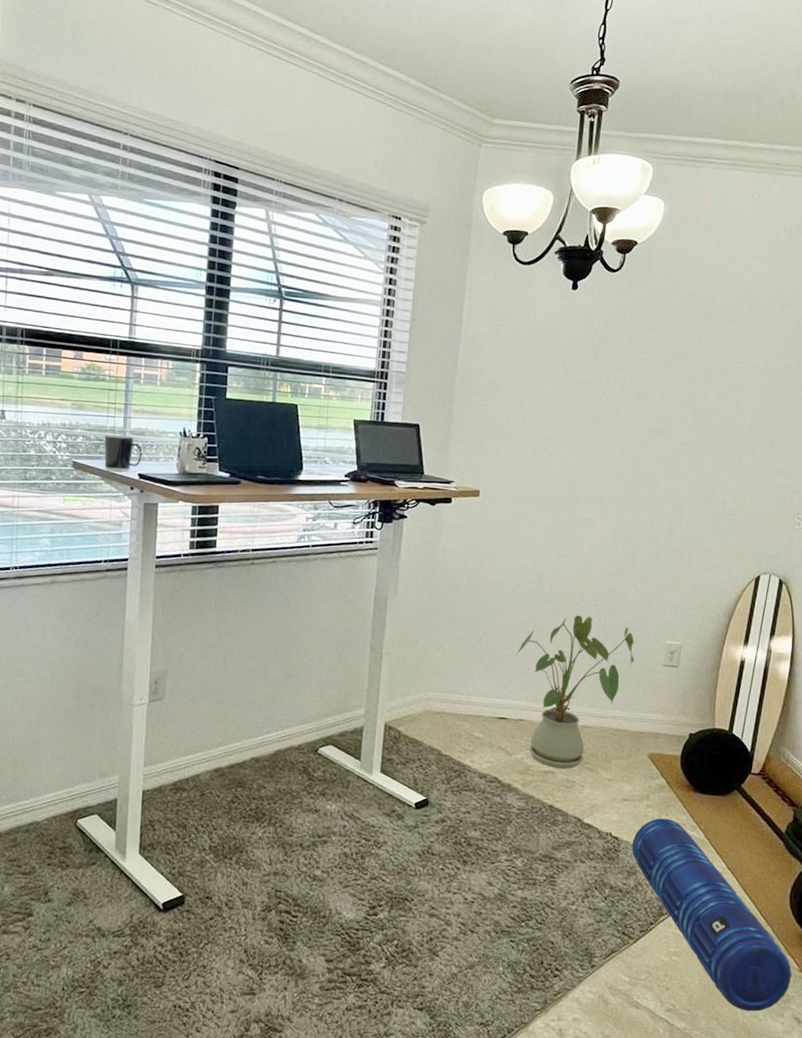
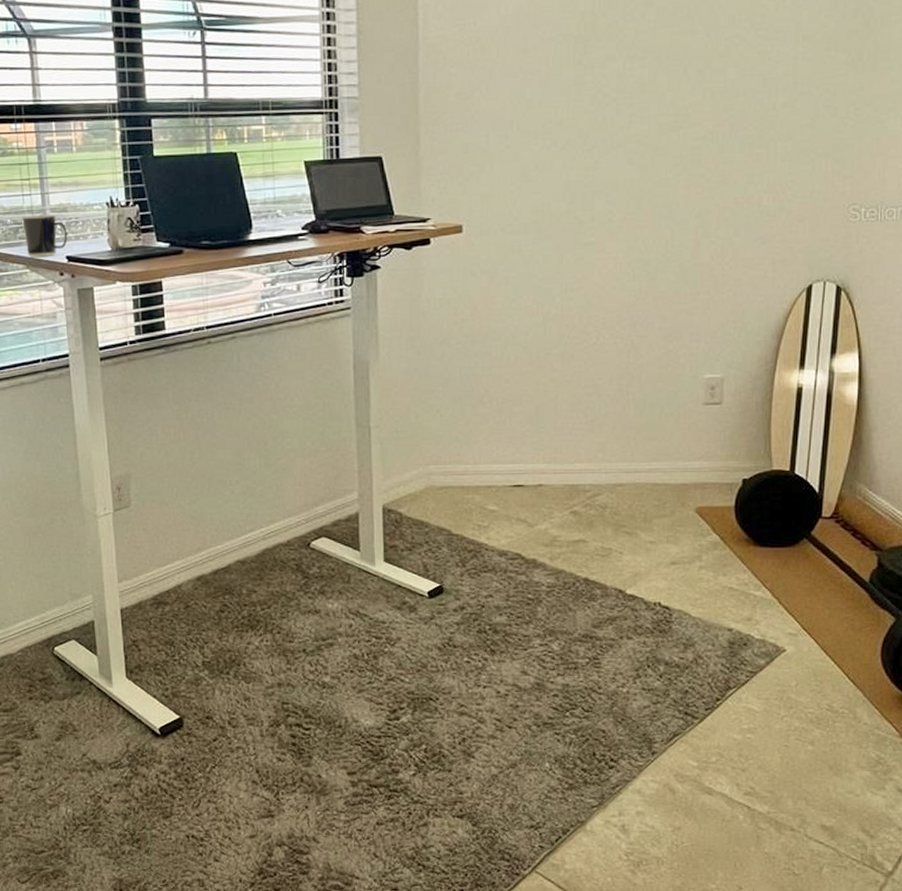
house plant: present [515,615,635,769] -> none [525,356,669,535]
foam roller: present [632,818,792,1012] -> none [686,579,891,787]

